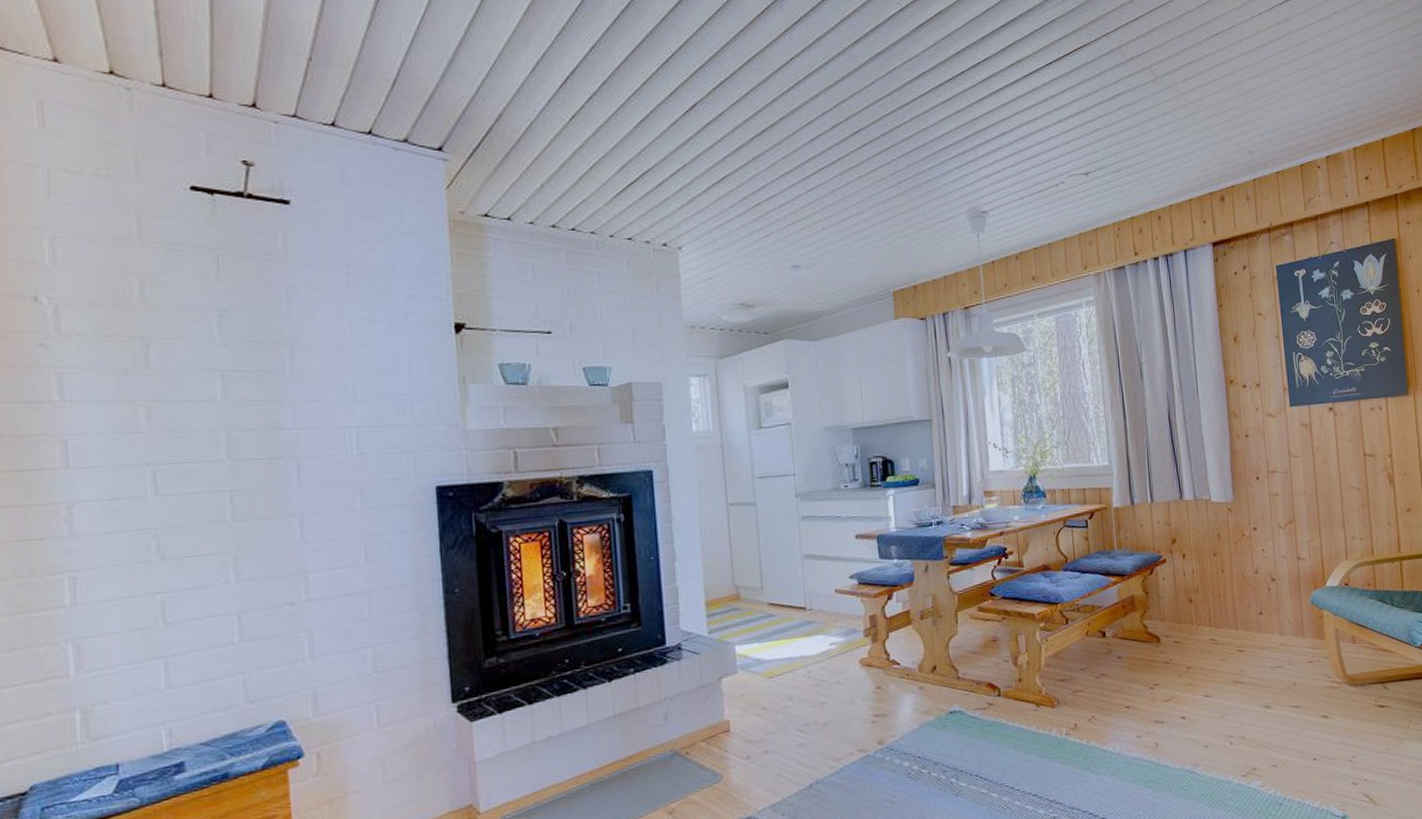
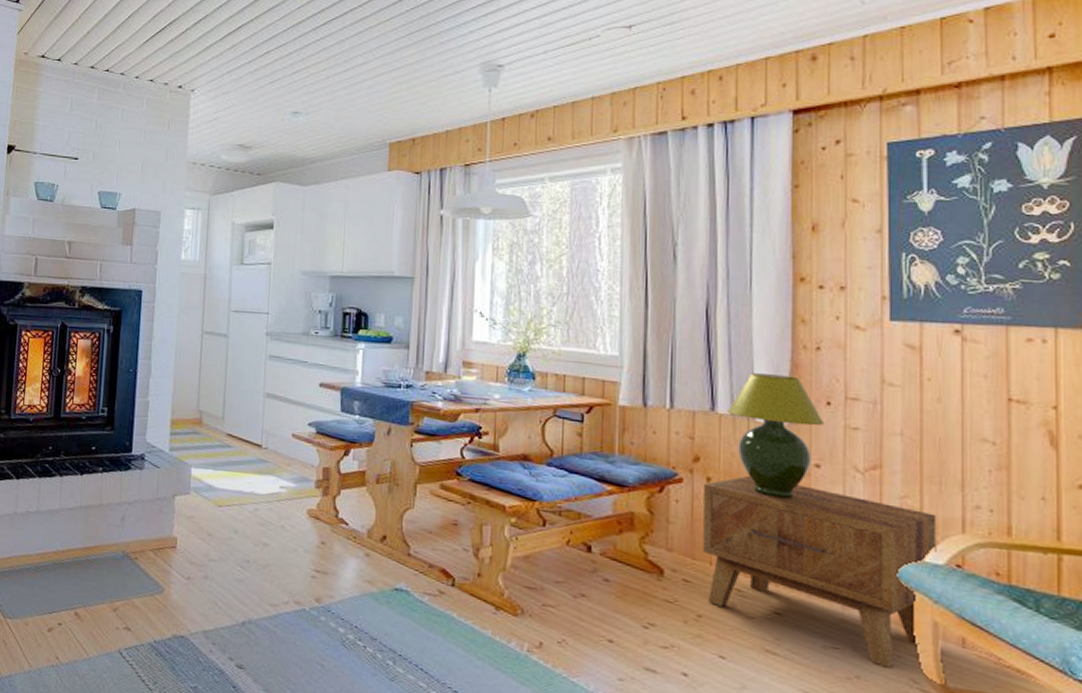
side table: none [1181,546,1333,672] -> present [703,475,937,668]
table lamp: none [1191,460,1257,561] -> present [727,373,825,499]

